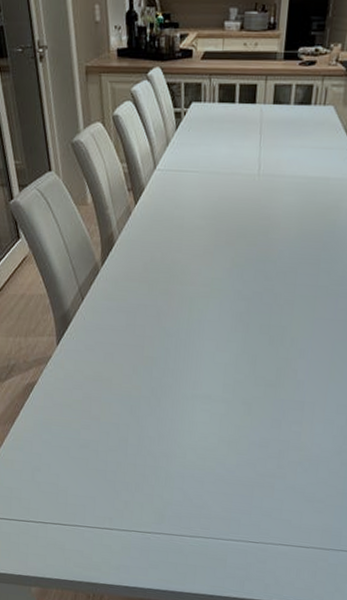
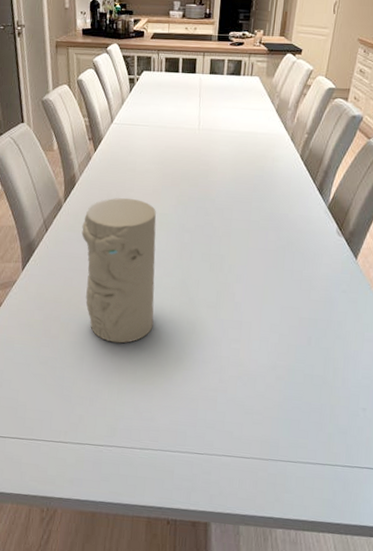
decorative vase: none [122,260,208,426] -> present [81,197,157,344]

